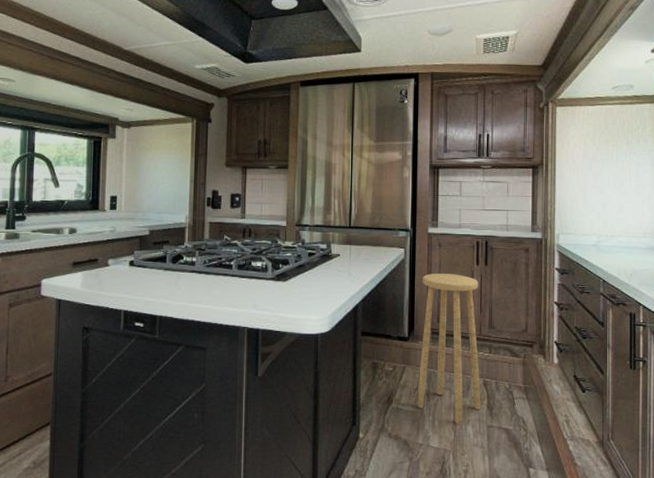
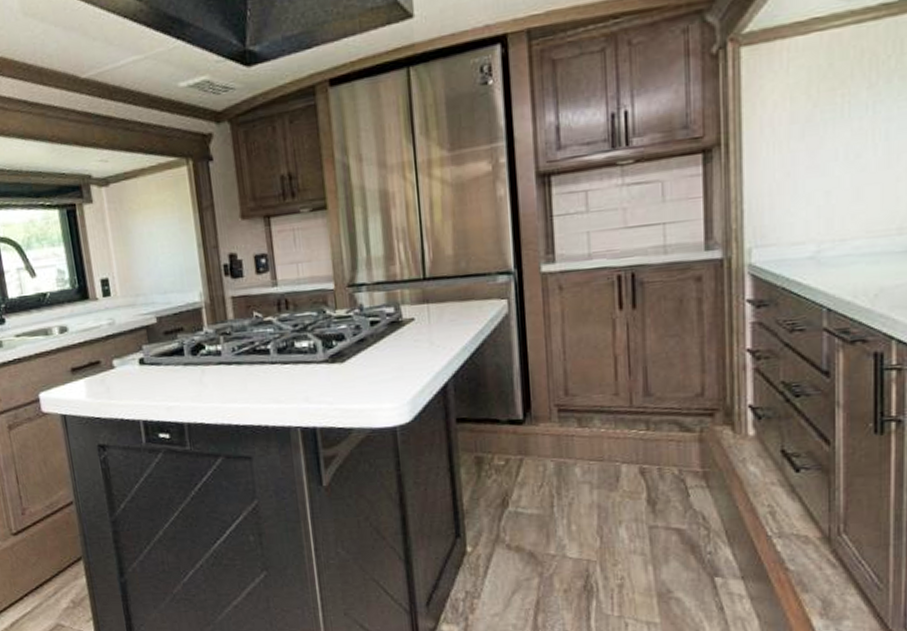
stool: present [417,273,481,425] -> none [538,326,638,528]

